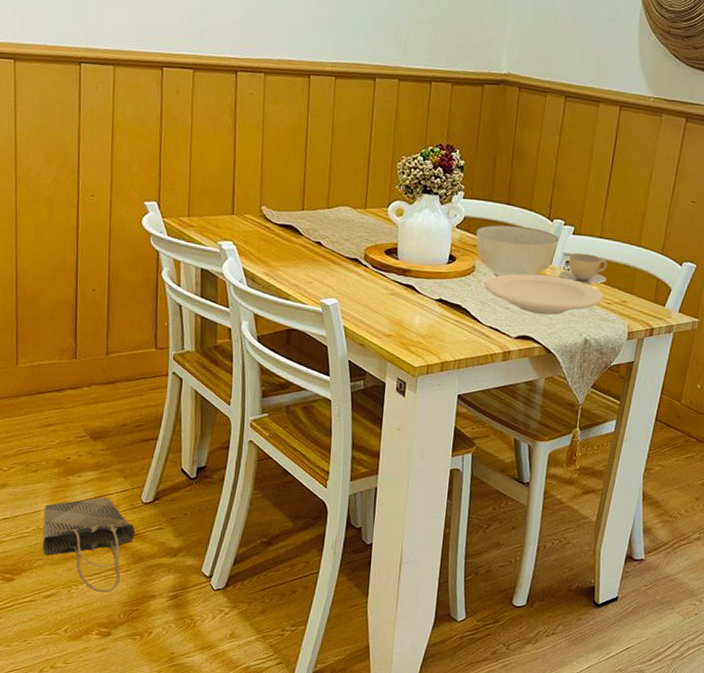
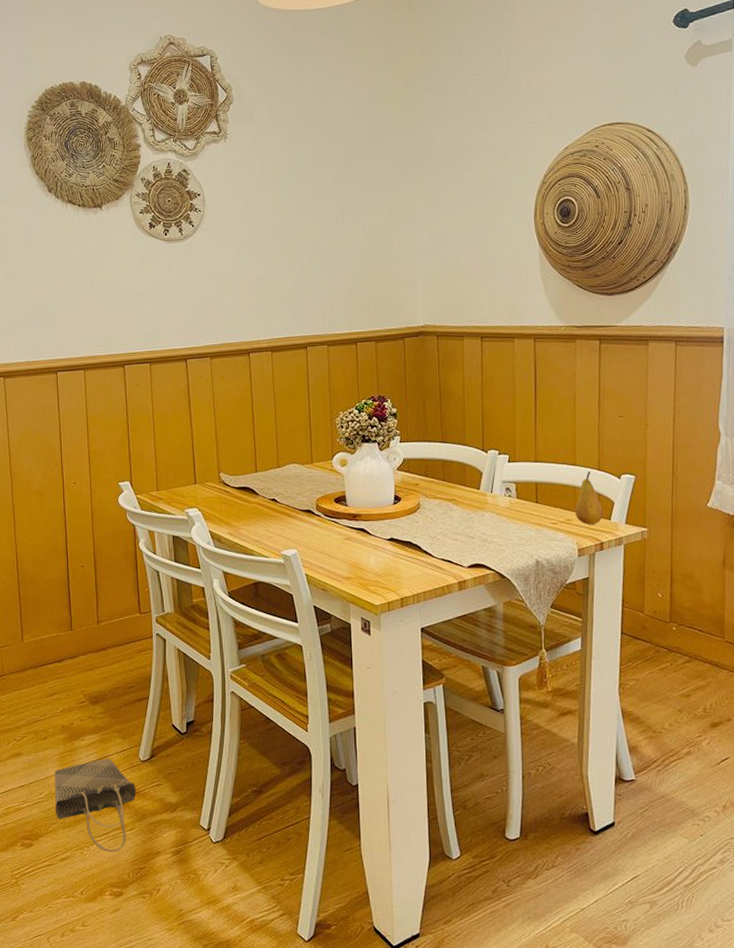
bowl: present [476,224,559,277] -> none [416,460,496,511]
plate: present [484,273,604,315] -> none [431,503,548,541]
teacup: present [559,253,608,285] -> none [501,478,548,508]
fruit: none [631,254,659,309] -> present [574,471,603,525]

